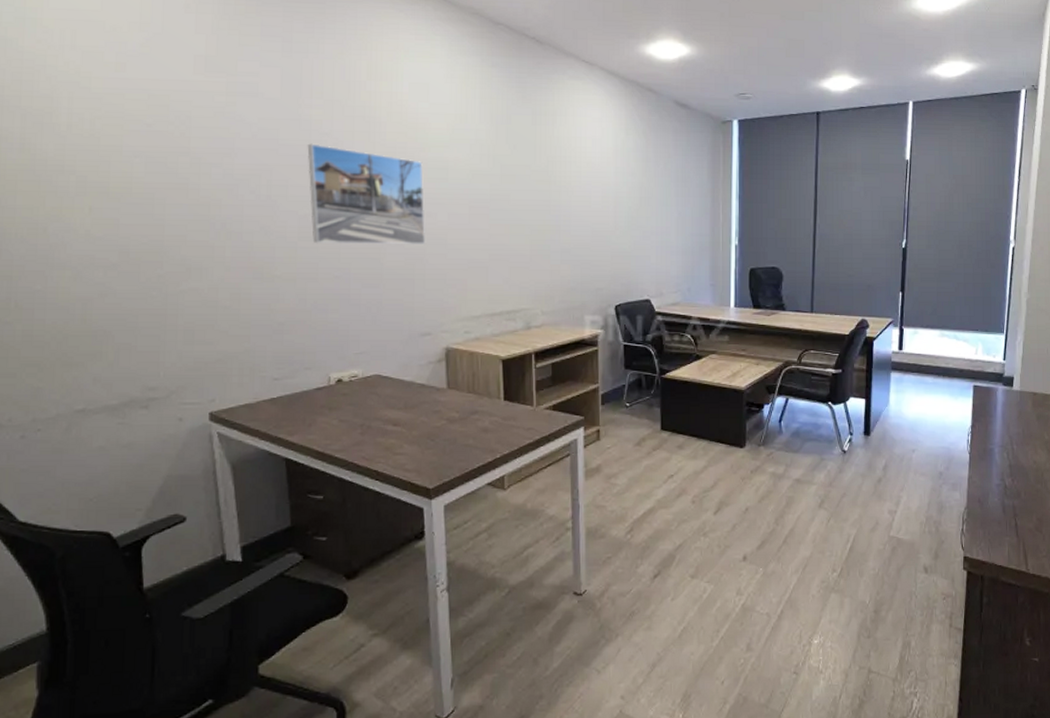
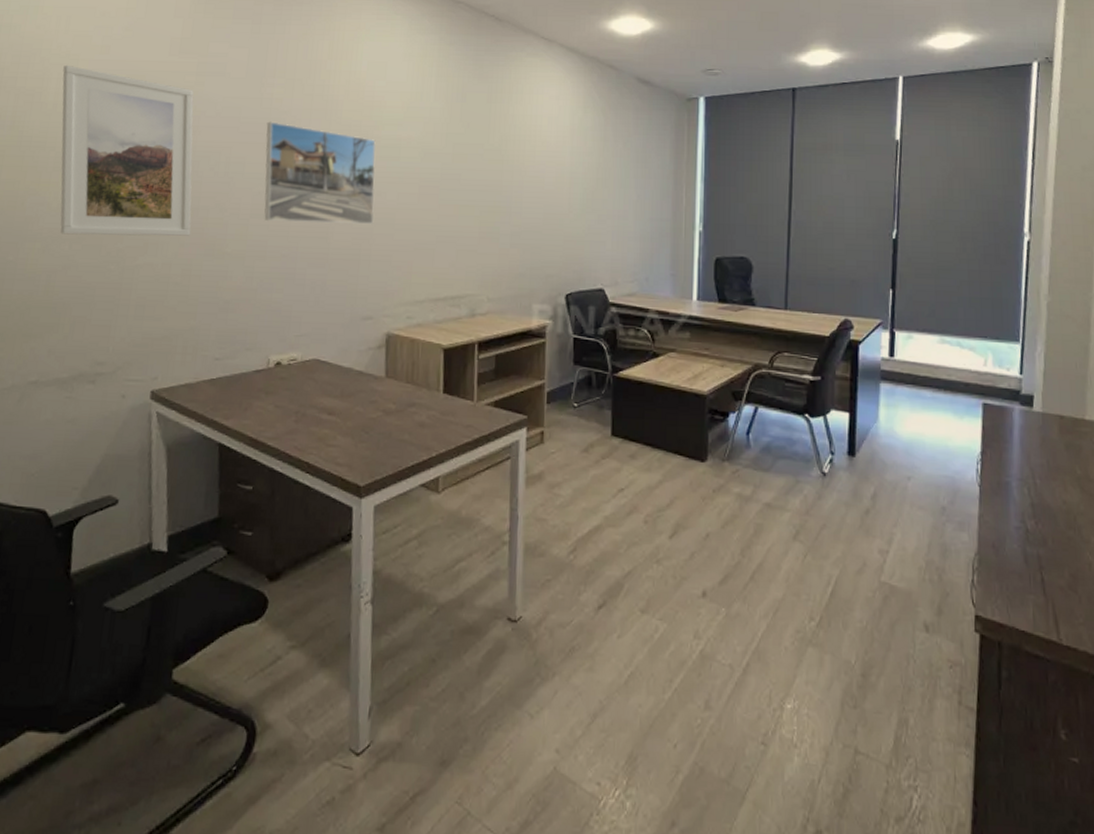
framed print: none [74,83,236,262] -> present [60,64,194,236]

